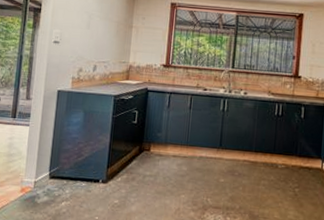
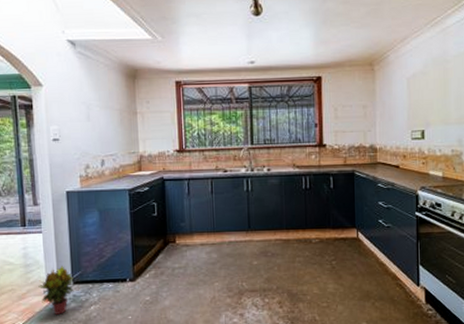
potted plant: none [17,159,51,206] -> present [38,266,74,315]

